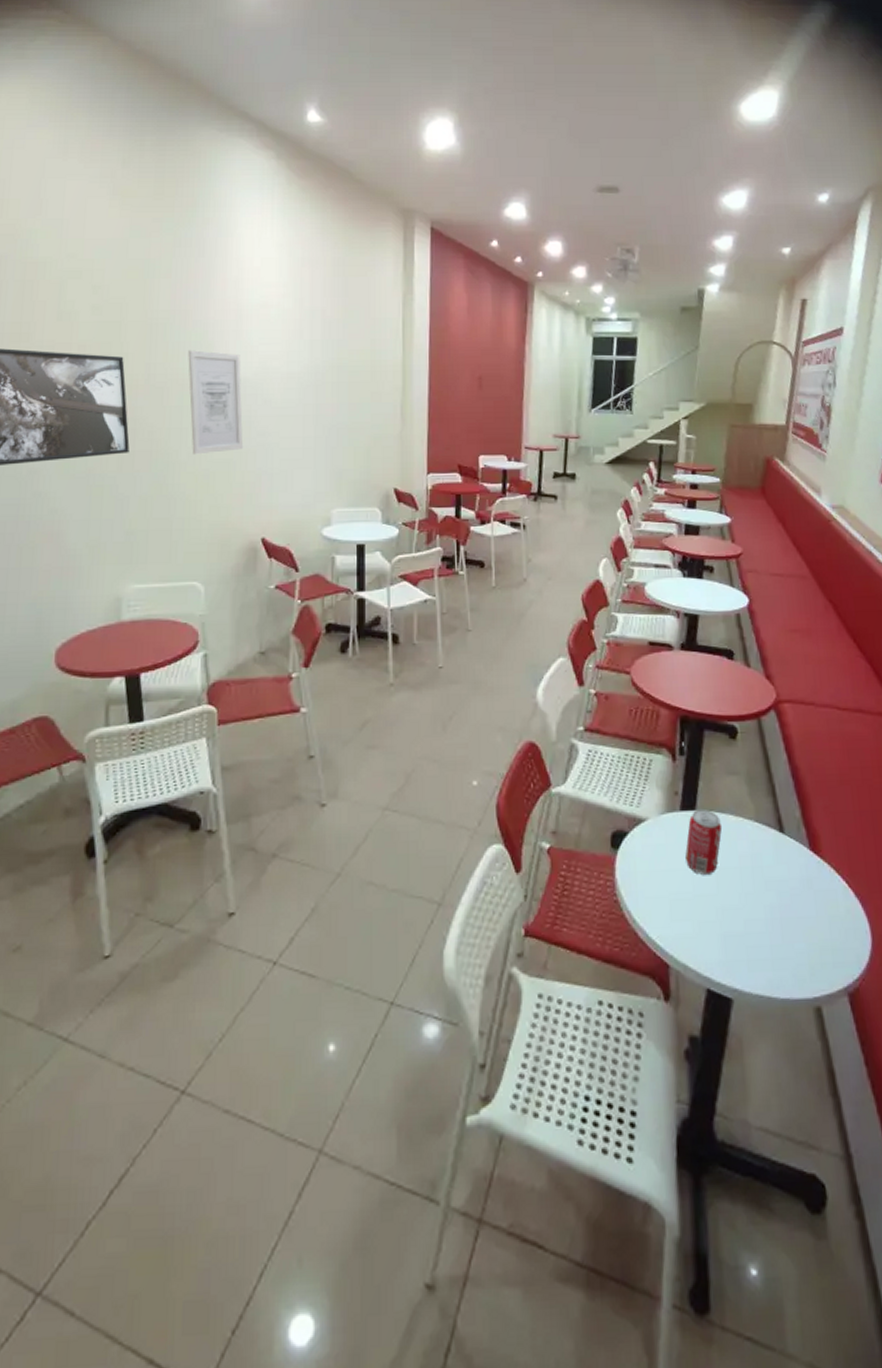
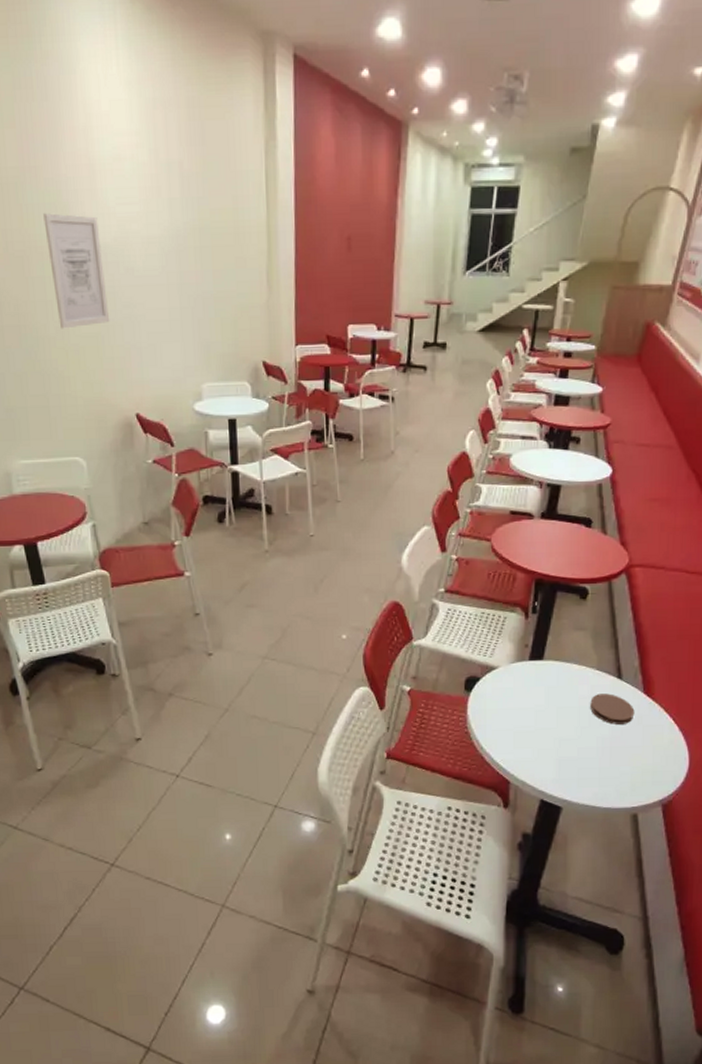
beverage can: present [685,808,723,875] -> none [531,658,566,712]
coaster: none [752,850,803,889] -> present [590,693,635,725]

